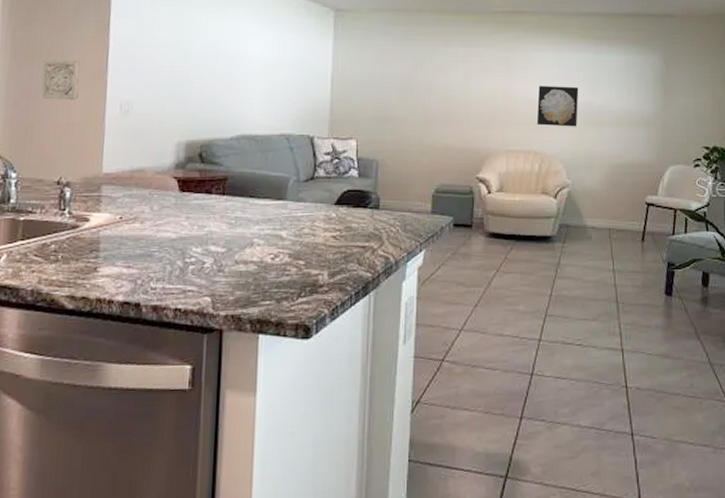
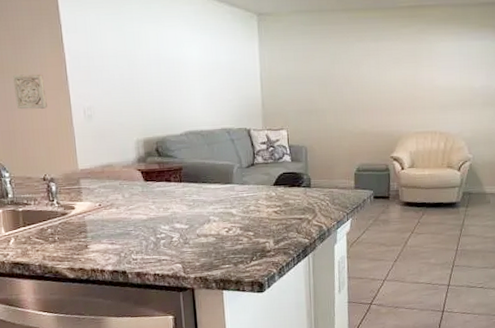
wall art: present [536,86,579,127] -> none [441,72,478,109]

